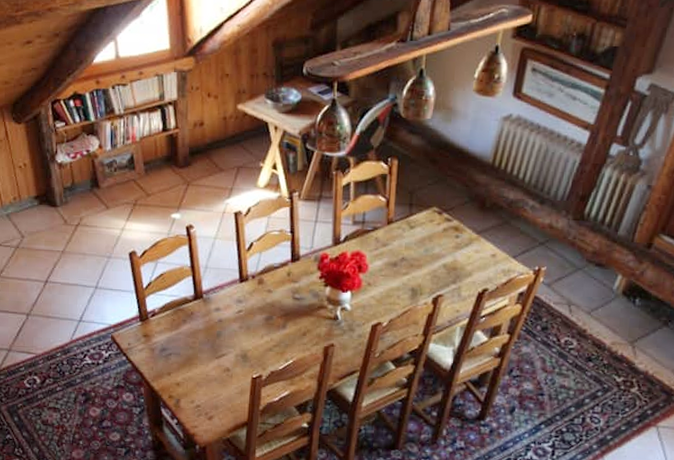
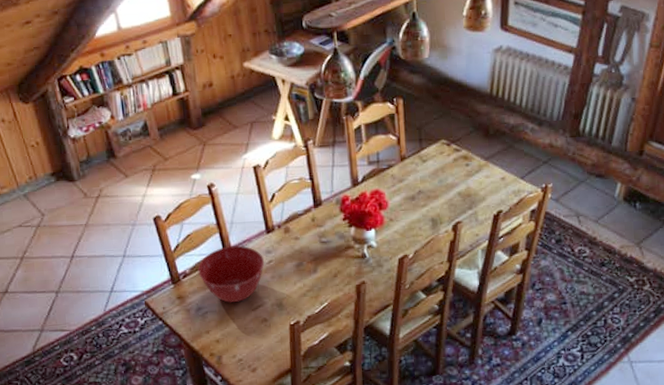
mixing bowl: none [167,290,235,348] -> present [198,245,265,303]

